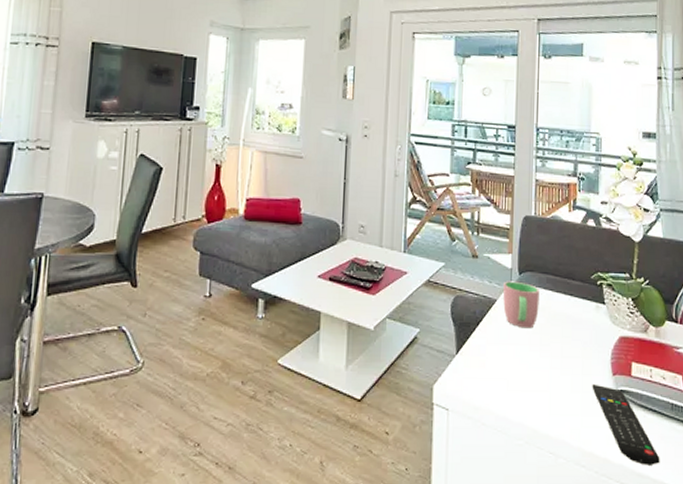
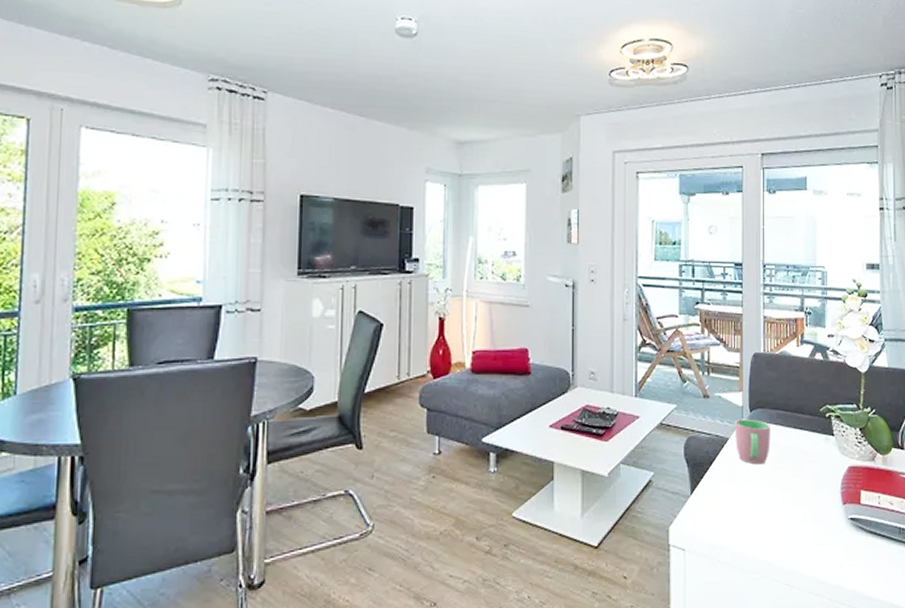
remote control: present [592,383,660,465] -> none [823,514,889,589]

